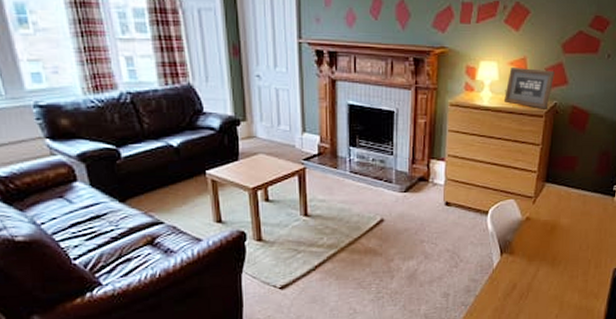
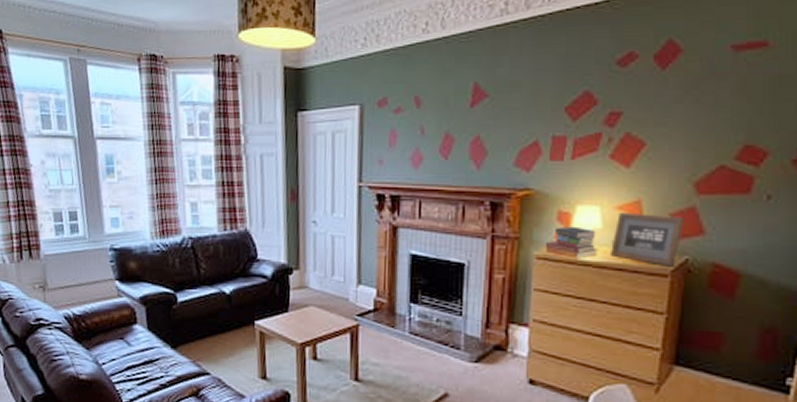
books: none [456,78,495,105] -> present [545,226,598,259]

